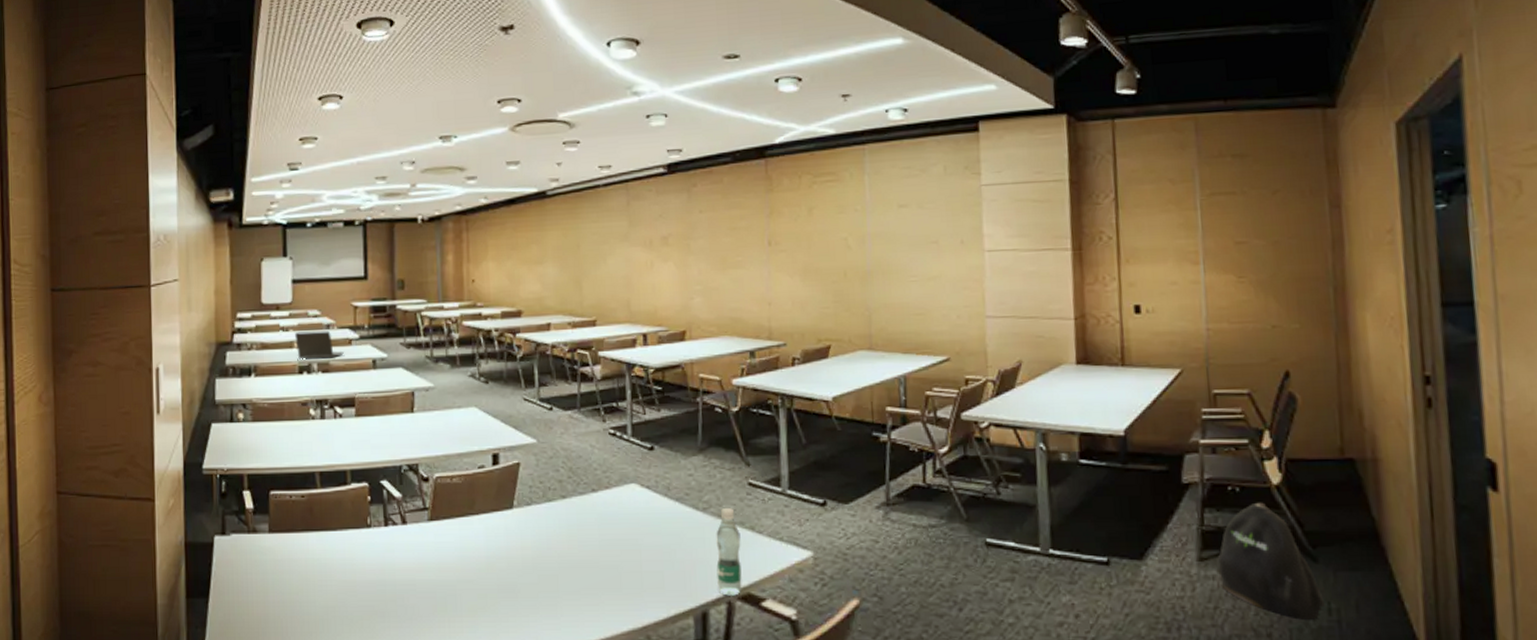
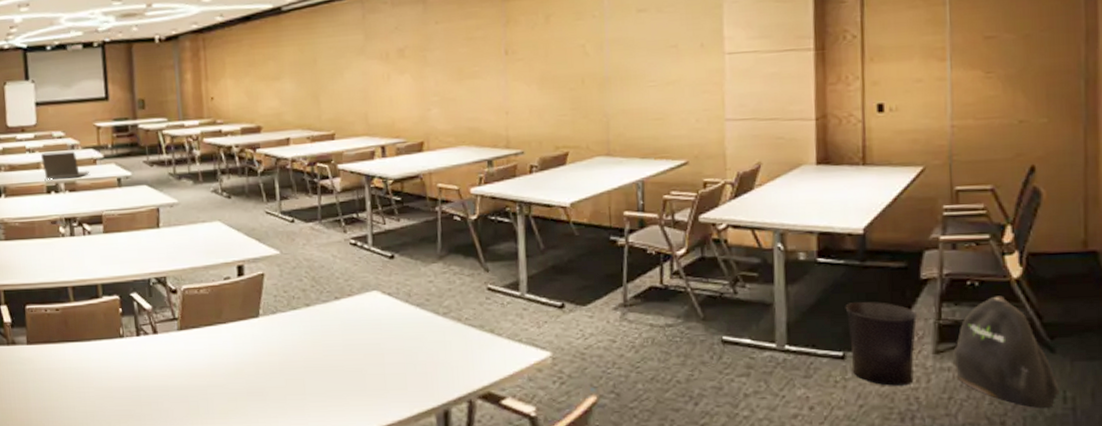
bottle: present [716,507,742,596] -> none [456,311,483,395]
waste bin: none [1108,506,1181,594] -> present [845,302,918,386]

